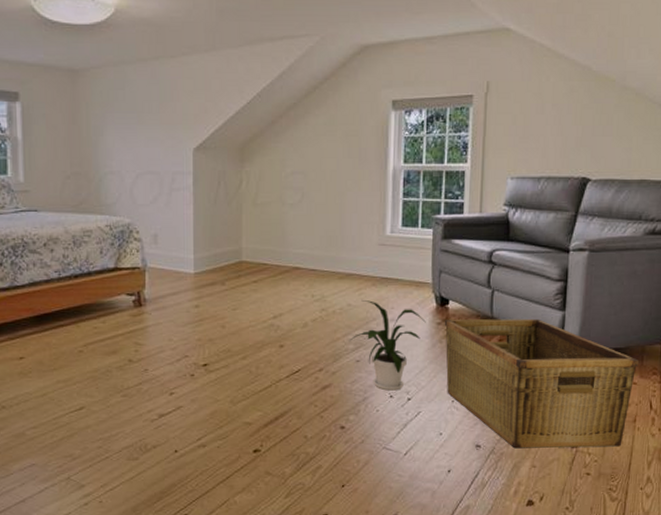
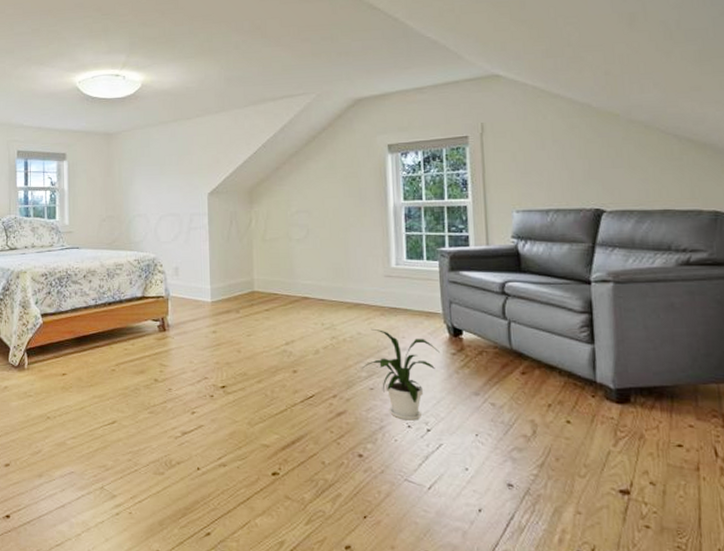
hamper: present [444,318,640,449] -> none [459,351,694,498]

